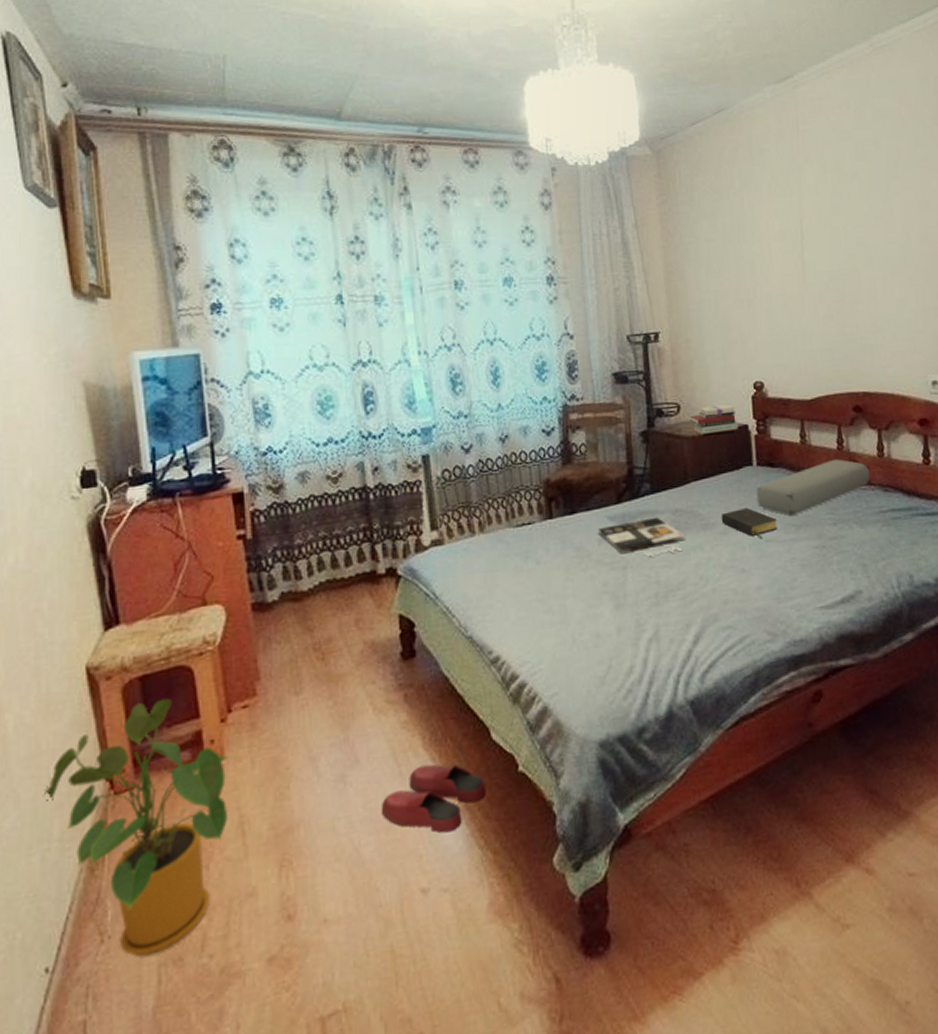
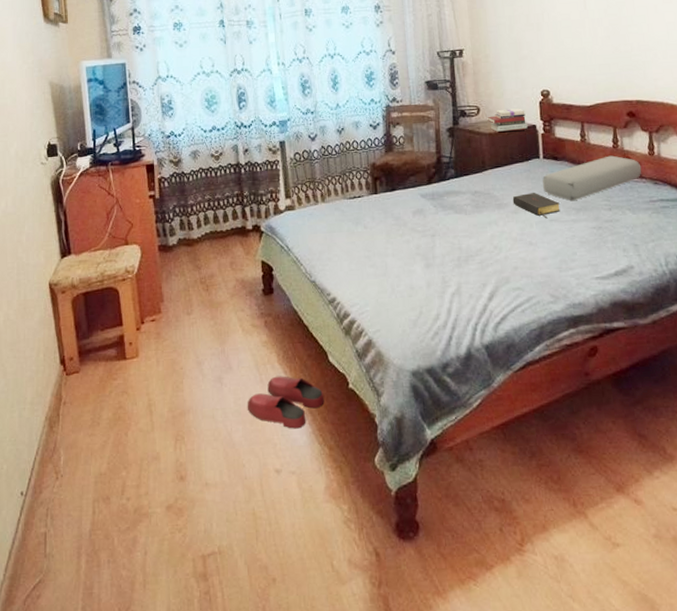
house plant: present [43,698,234,958] -> none [21,310,145,493]
magazine: present [598,517,686,558] -> none [413,196,484,229]

